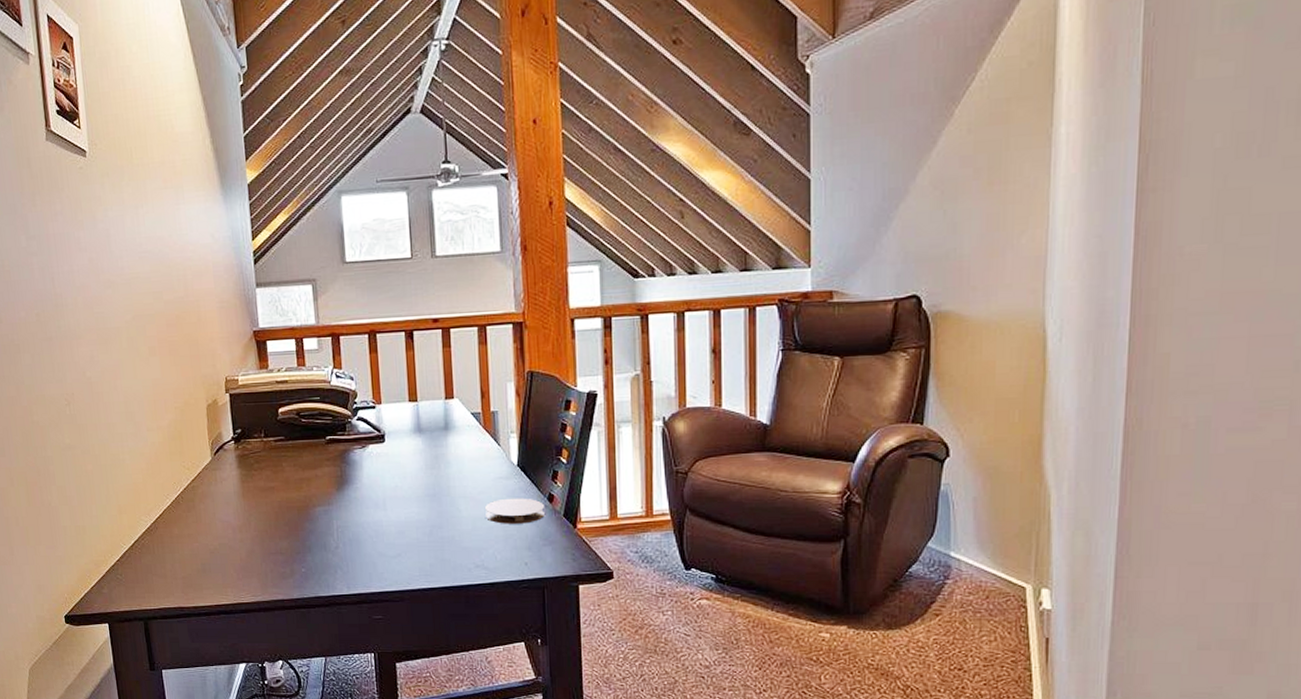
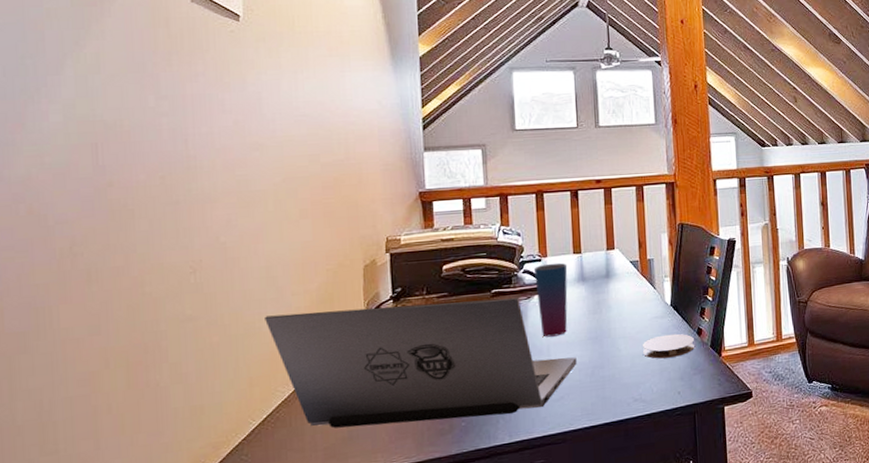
laptop: none [127,445,414,565] -> present [265,297,577,428]
cup: none [367,411,404,490] -> present [533,262,568,337]

